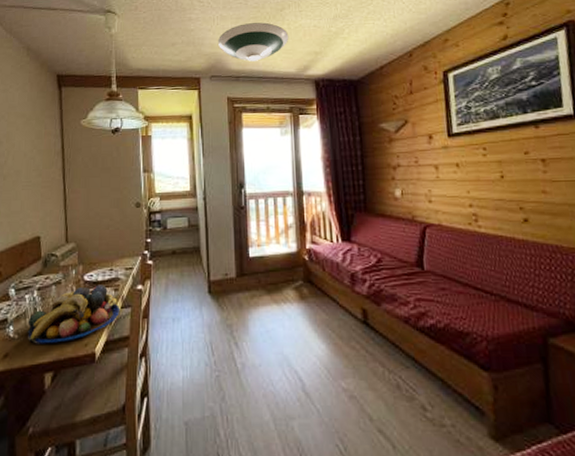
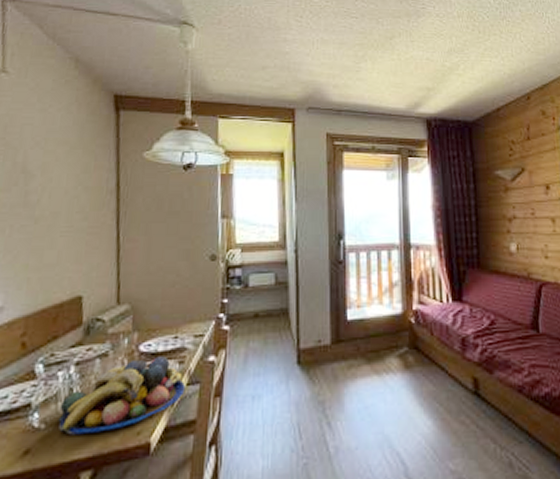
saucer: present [217,22,289,61] -> none [316,50,399,94]

